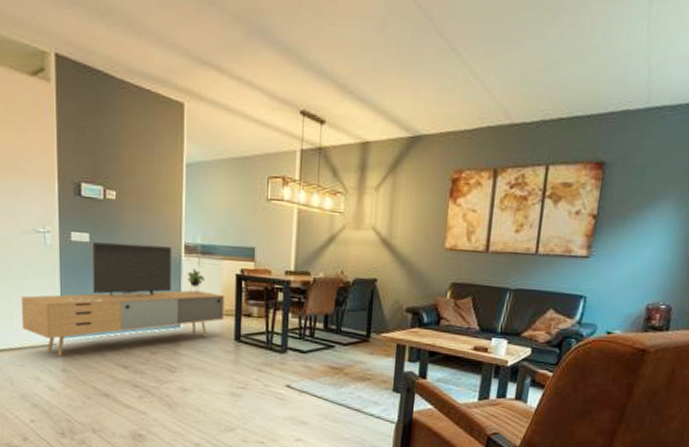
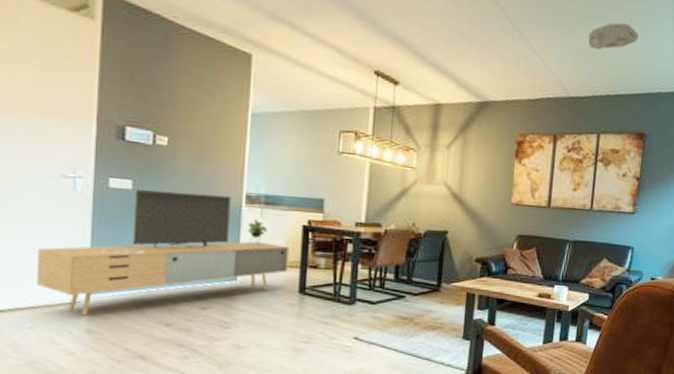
mineral sample: none [537,27,601,64] -> present [588,23,639,50]

